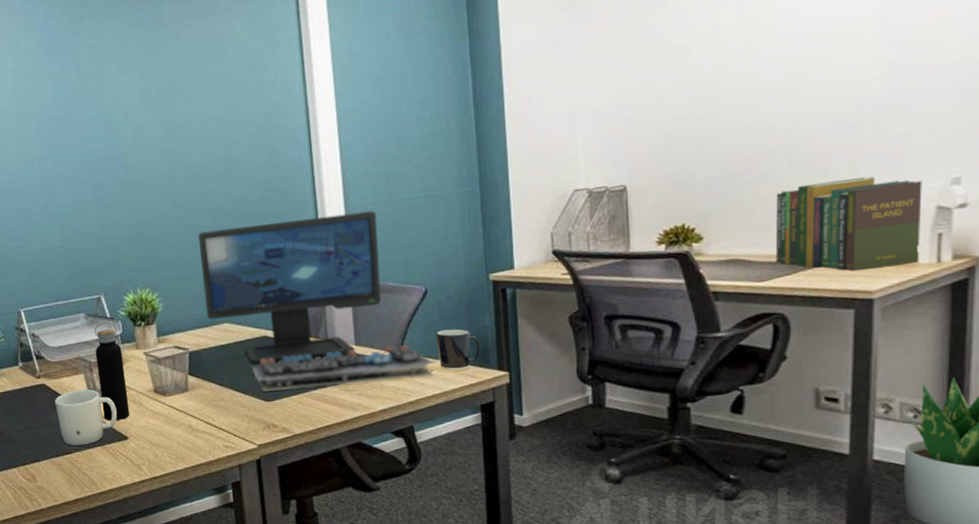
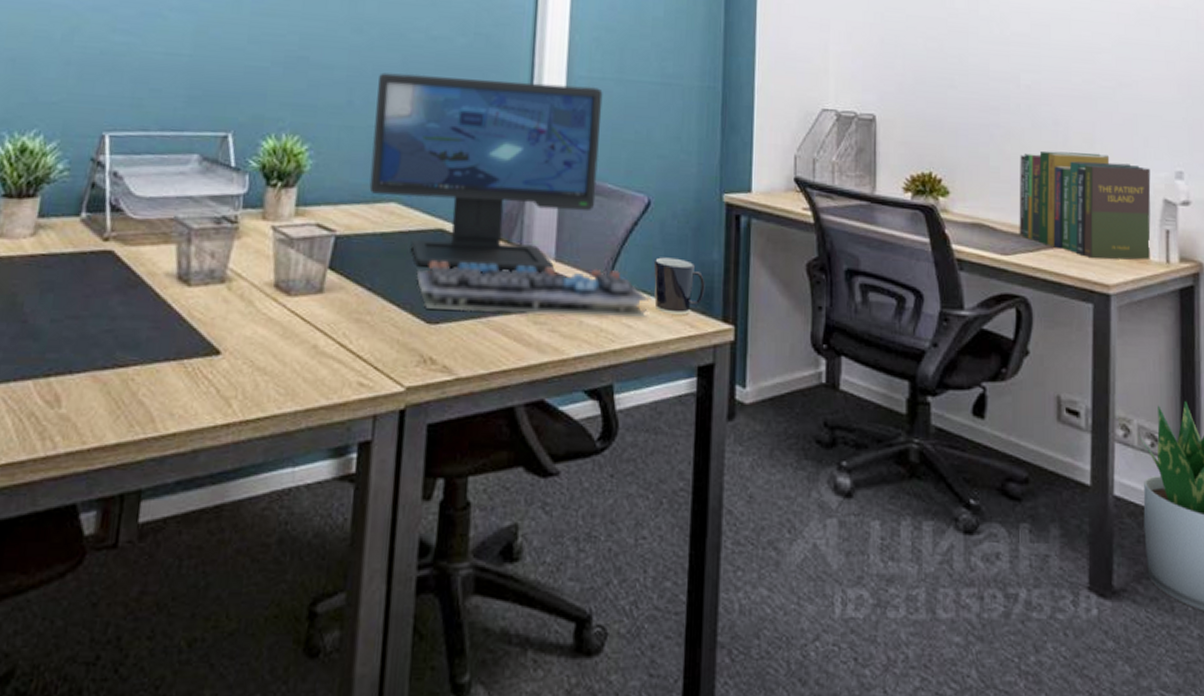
mug: present [54,389,117,447] -> none [118,267,214,357]
water bottle: present [94,322,130,421] -> none [191,172,241,323]

